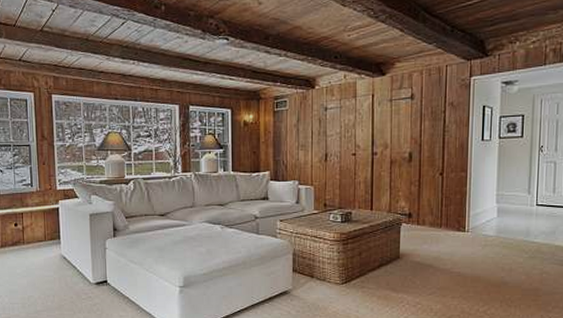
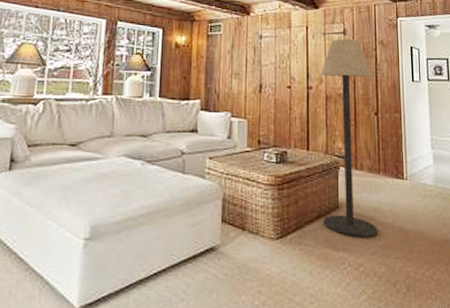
floor lamp: none [385,103,440,281] -> present [320,39,378,237]

